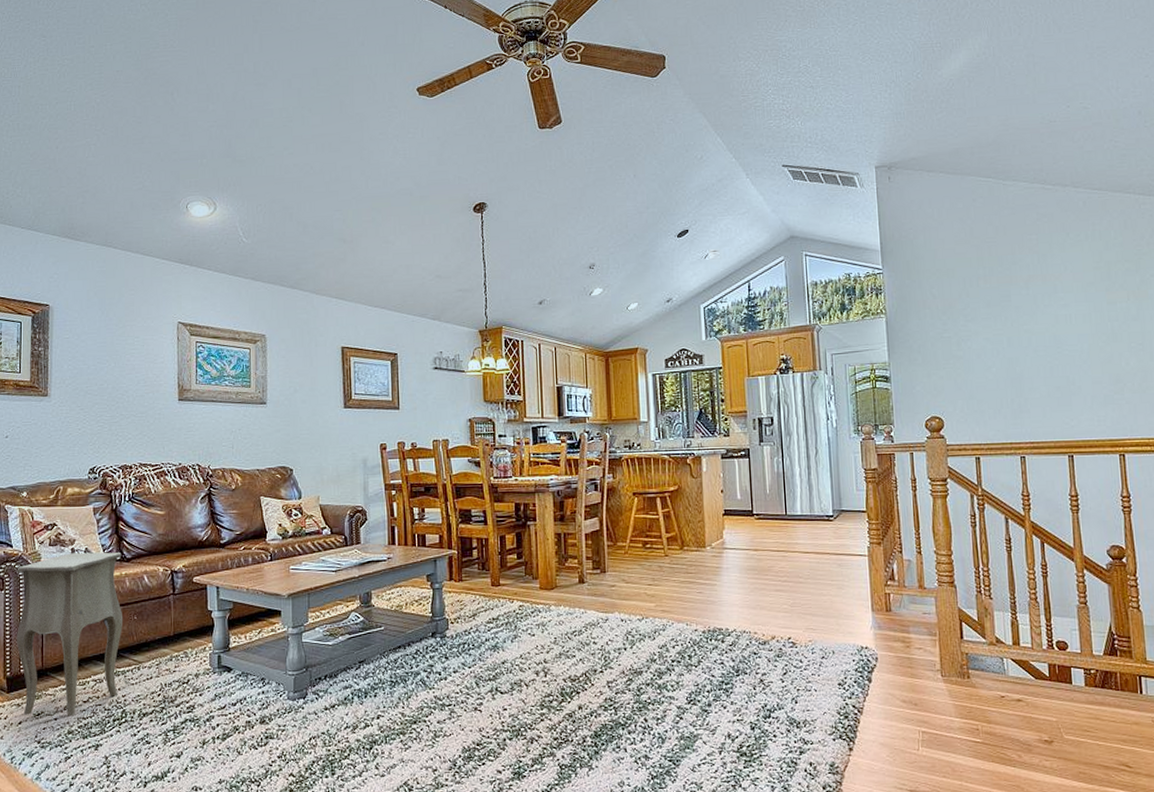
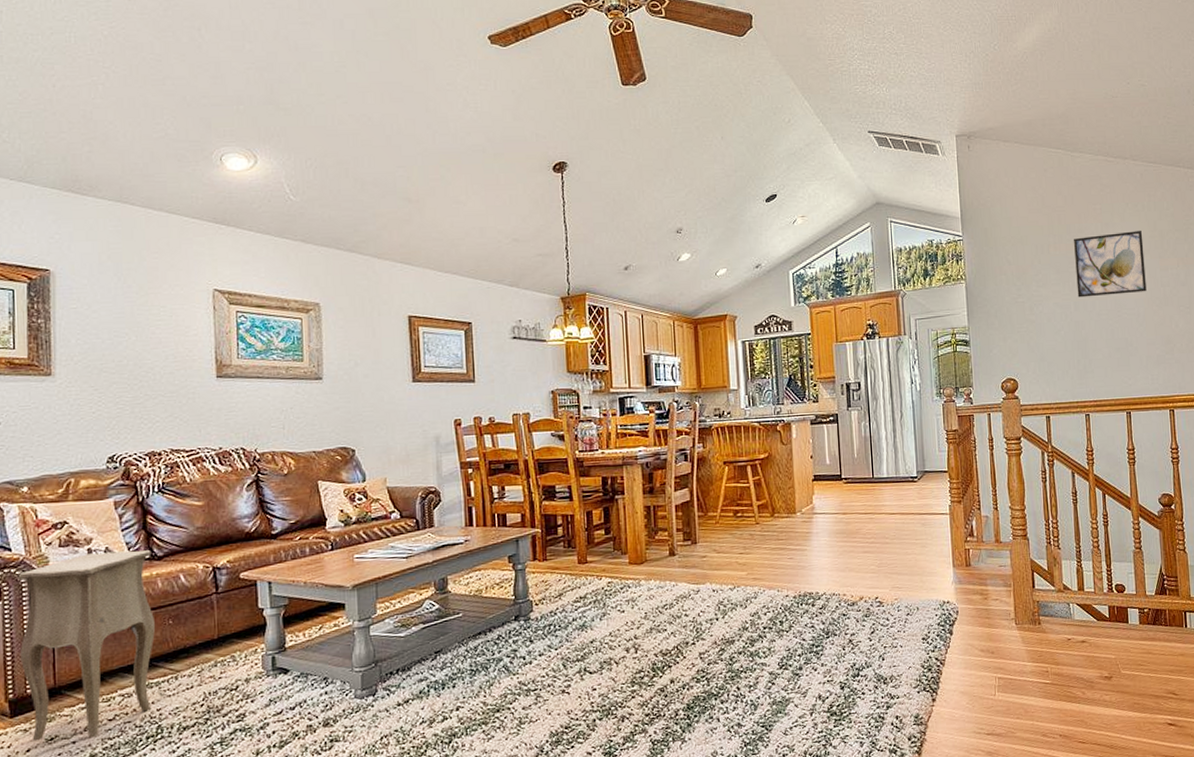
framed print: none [1005,261,1091,333] -> present [1073,230,1147,298]

